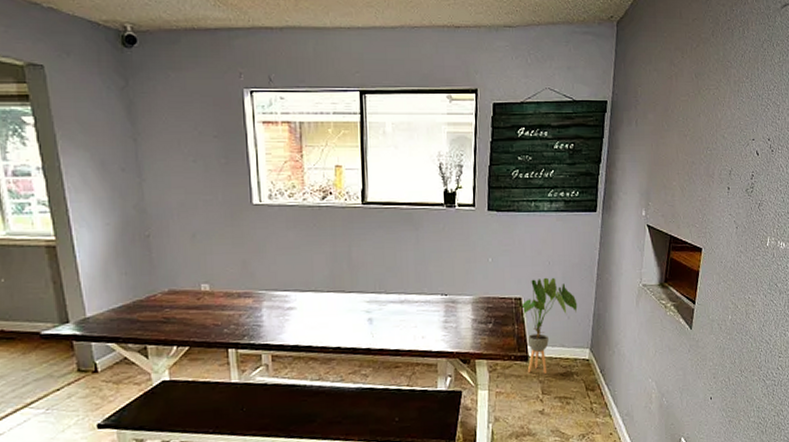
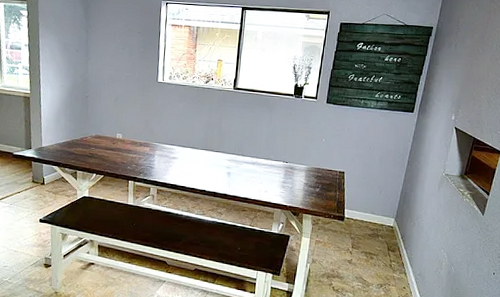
house plant: present [520,277,578,374] -> none [342,158,389,232]

